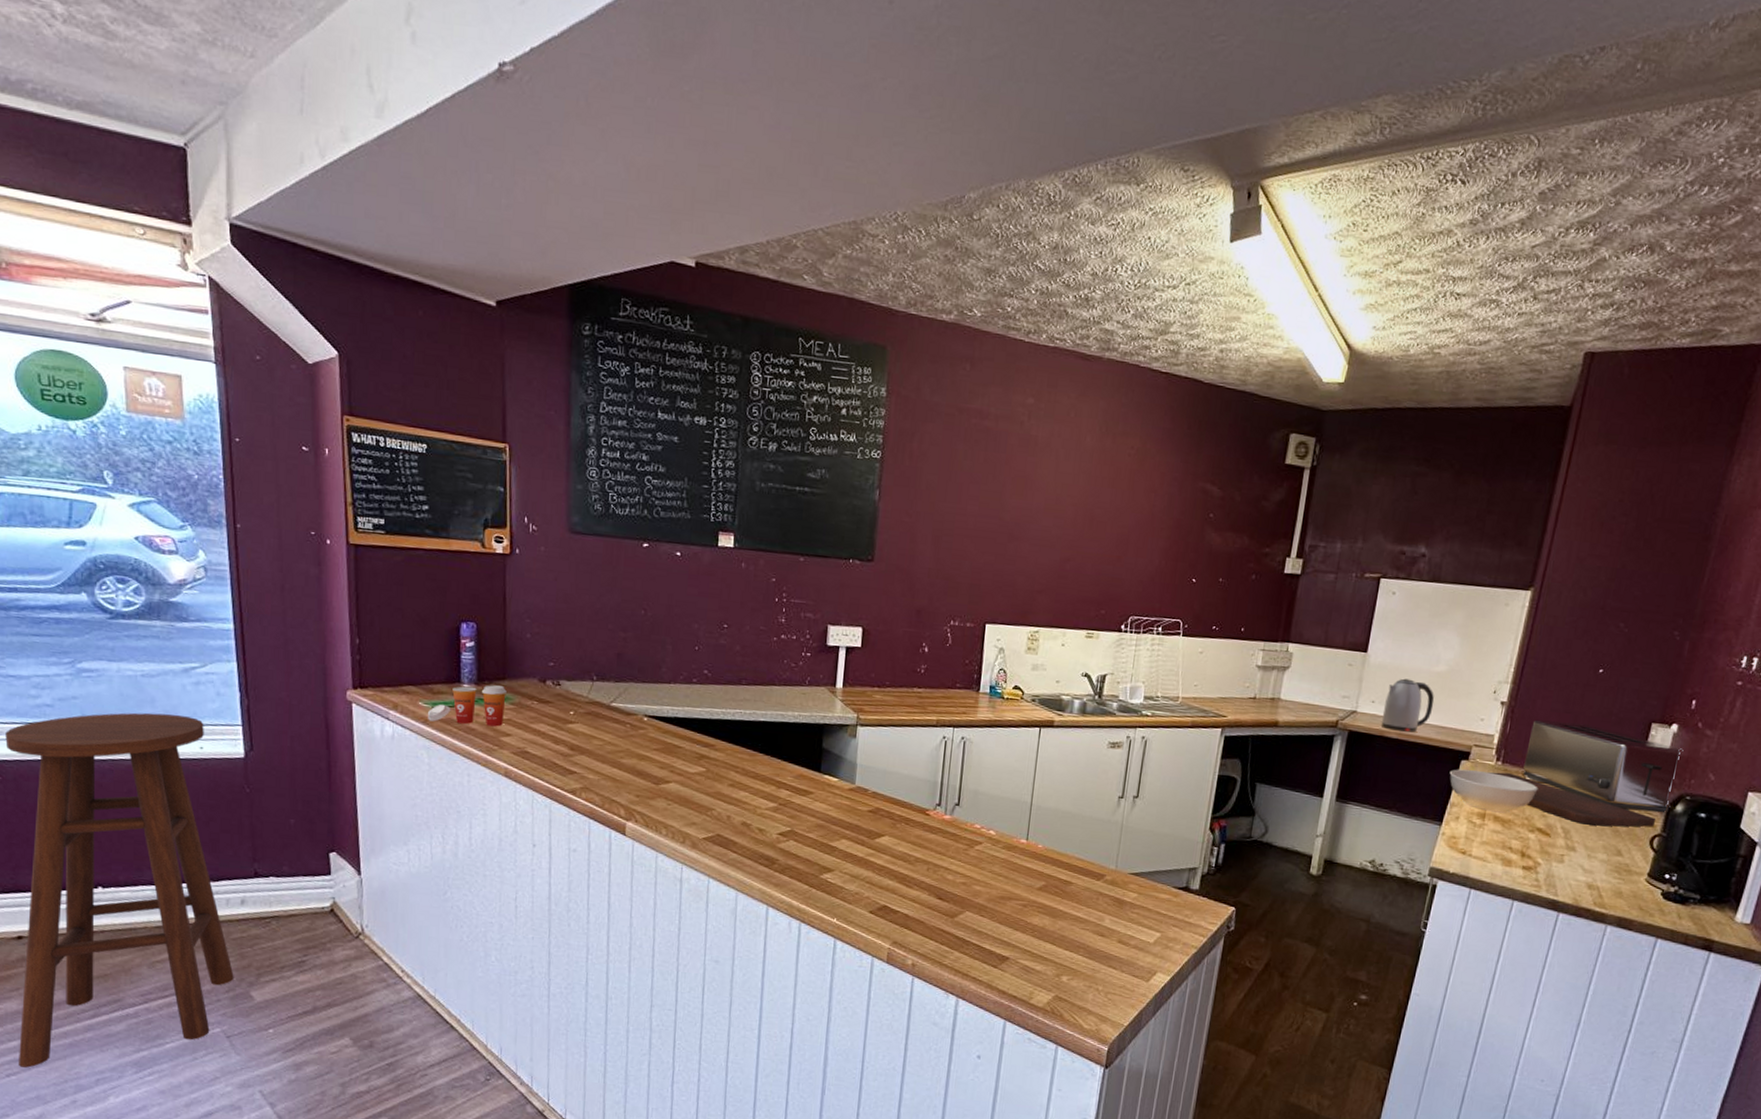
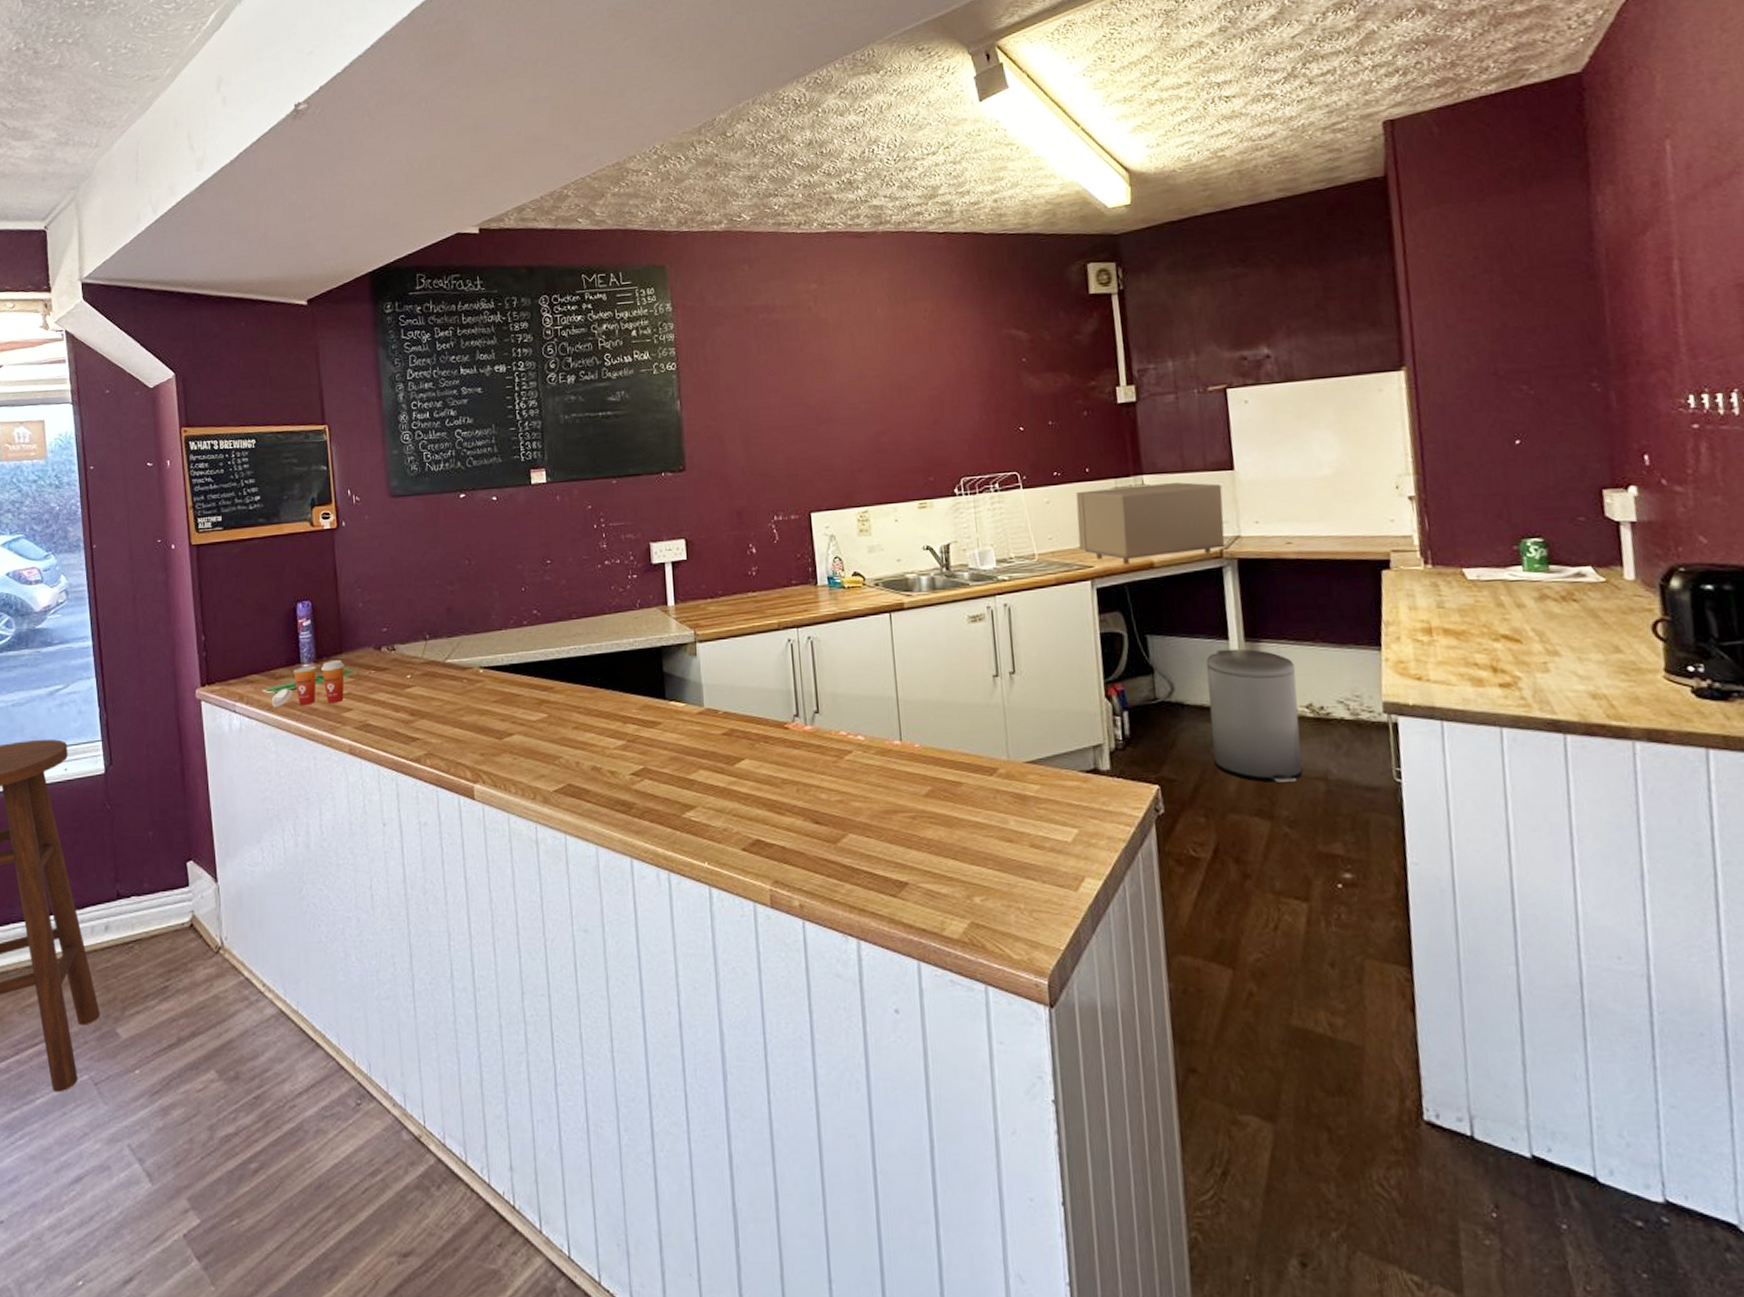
microwave: none [1219,647,1353,722] -> present [1075,482,1225,564]
pedal bin: none [1284,804,1370,921] -> present [1205,649,1303,784]
kettle: present [1380,678,1435,733] -> none [1270,490,1330,551]
bowl: present [1449,769,1539,814] -> none [1371,578,1488,625]
cutting board: present [1489,772,1656,827] -> none [1419,576,1651,622]
toaster: present [1523,719,1684,814] -> none [1454,504,1663,596]

